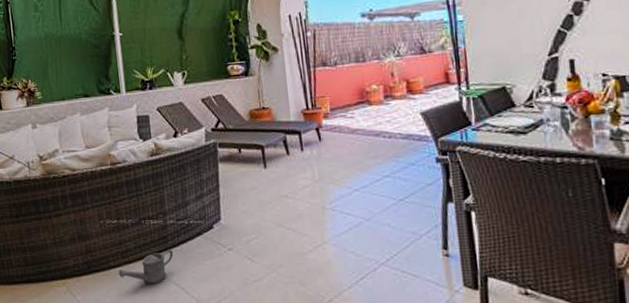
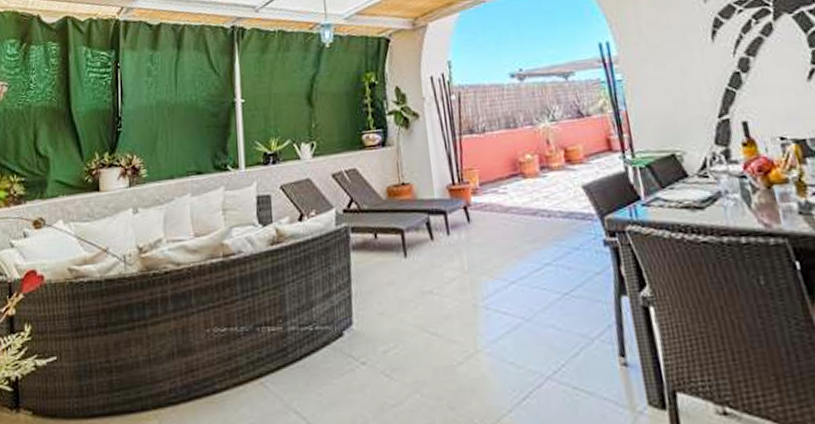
watering can: present [118,249,174,285] -> none [225,364,294,415]

